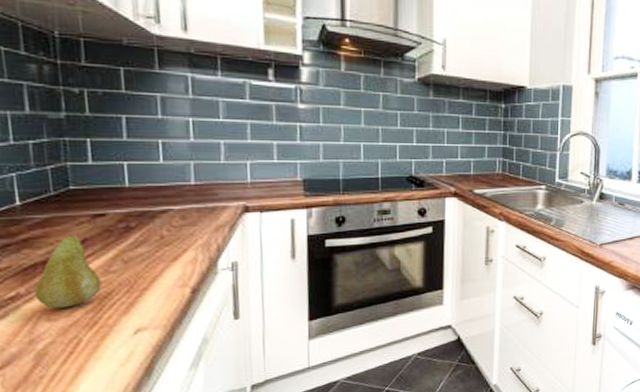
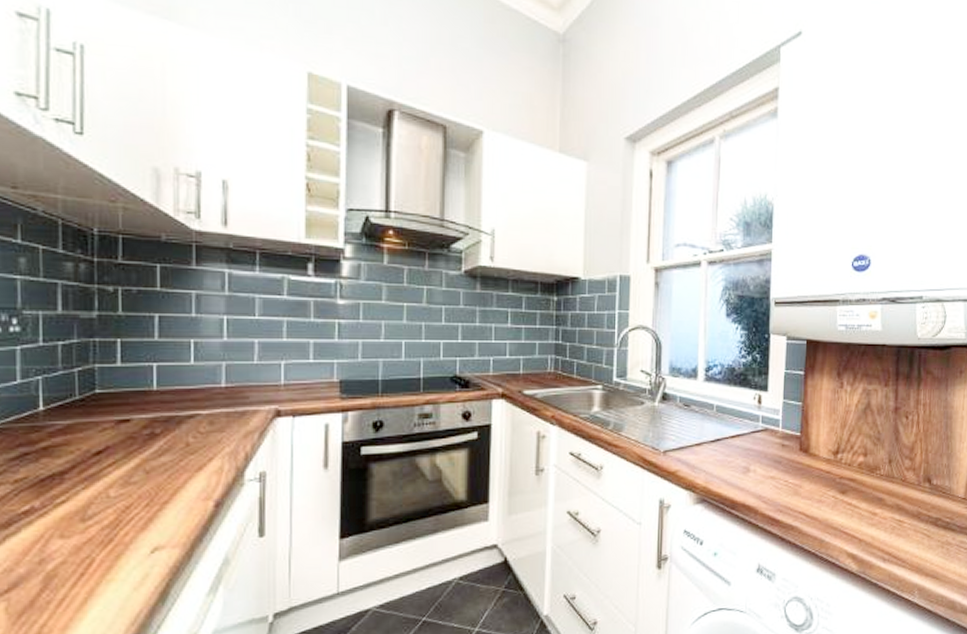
fruit: present [33,234,101,308] -> none [49,442,120,524]

